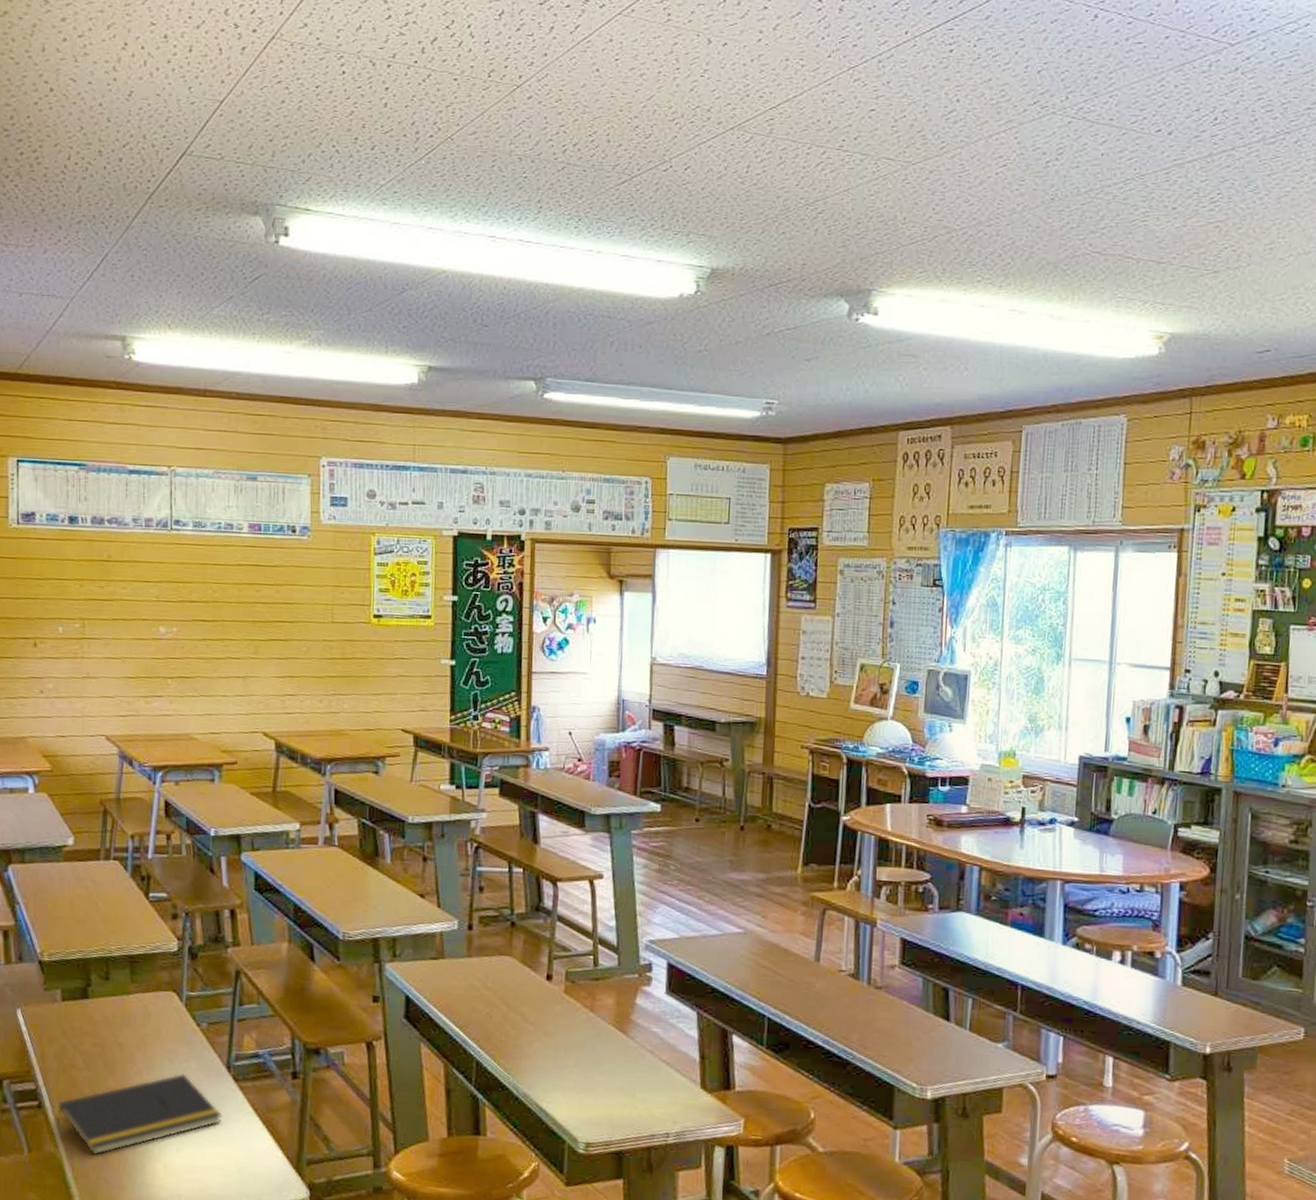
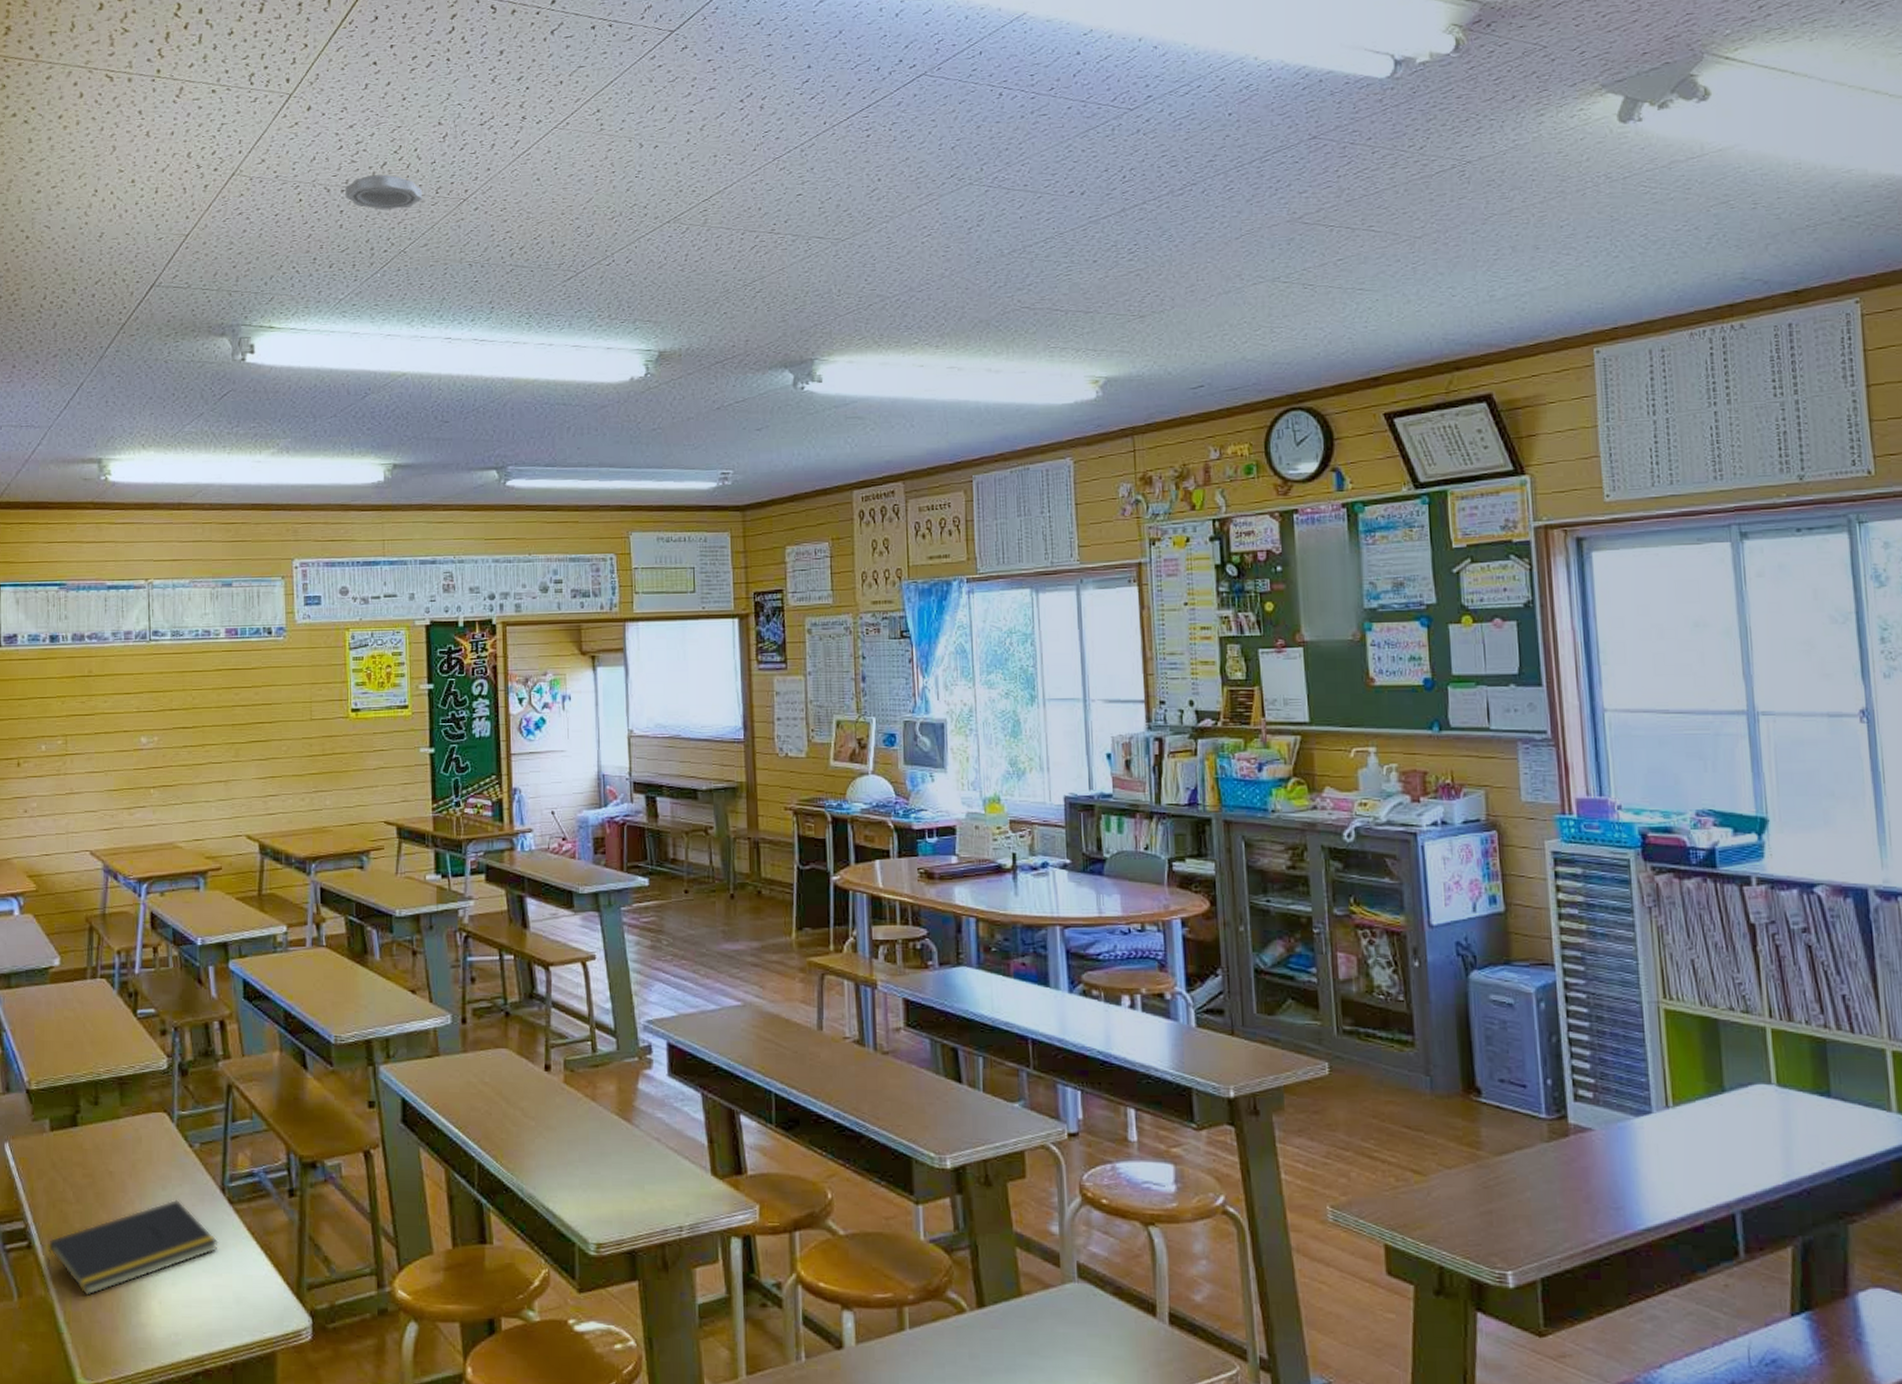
smoke detector: none [392,51,474,91] -> present [345,174,423,210]

